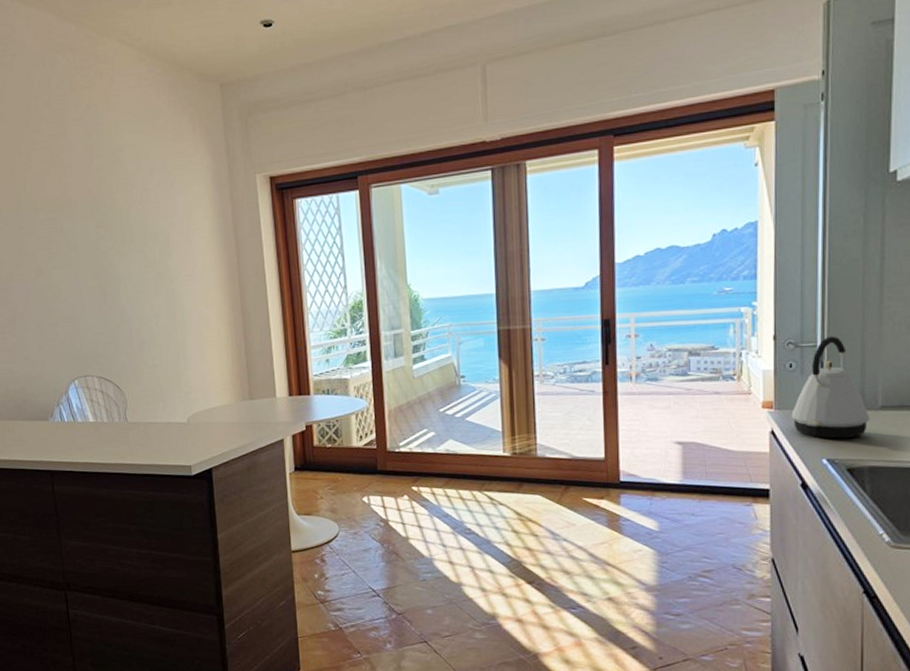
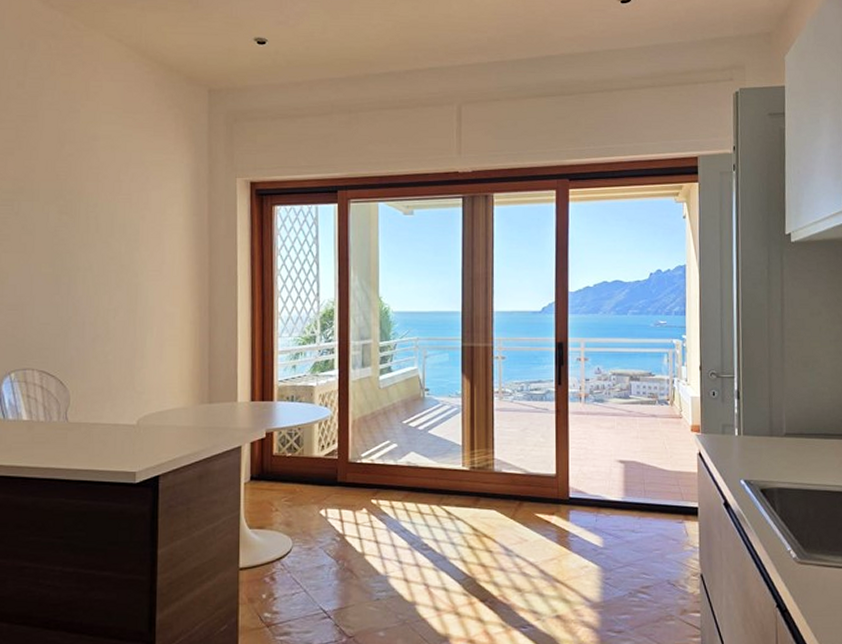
kettle: present [791,336,869,439] -> none [715,369,777,462]

